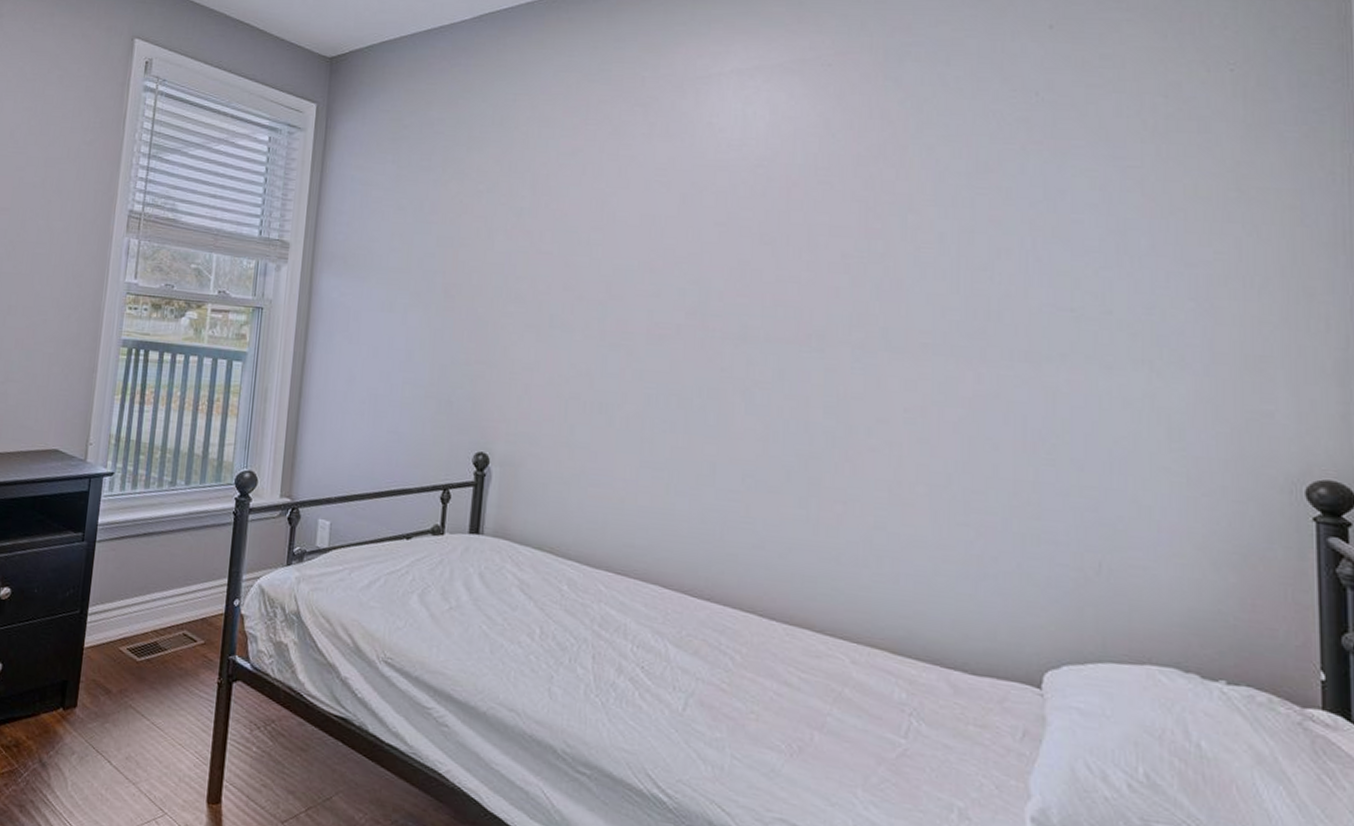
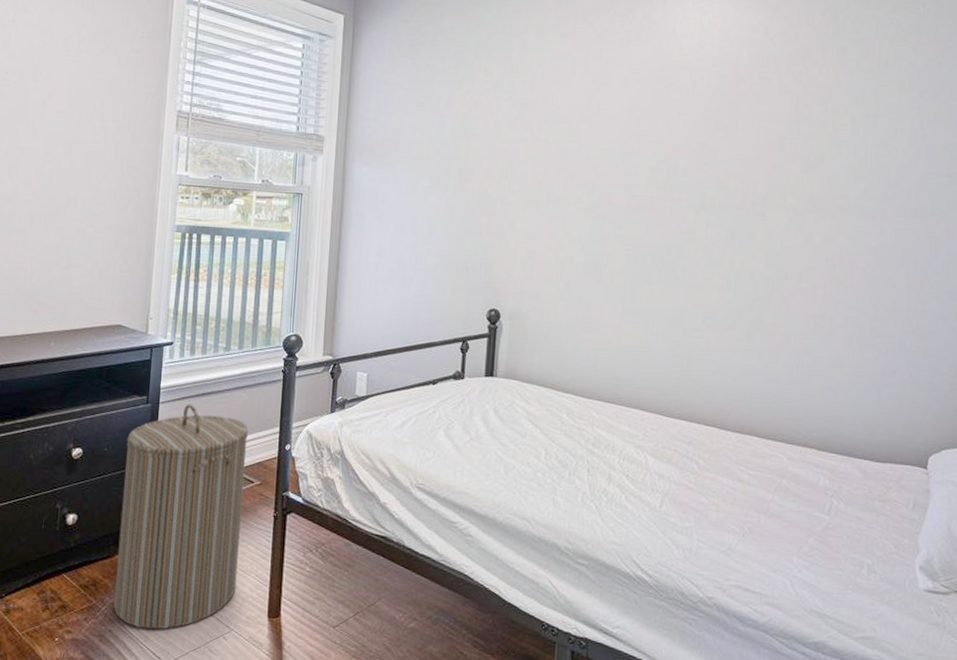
laundry hamper: none [36,544,193,806] -> present [113,404,248,630]

